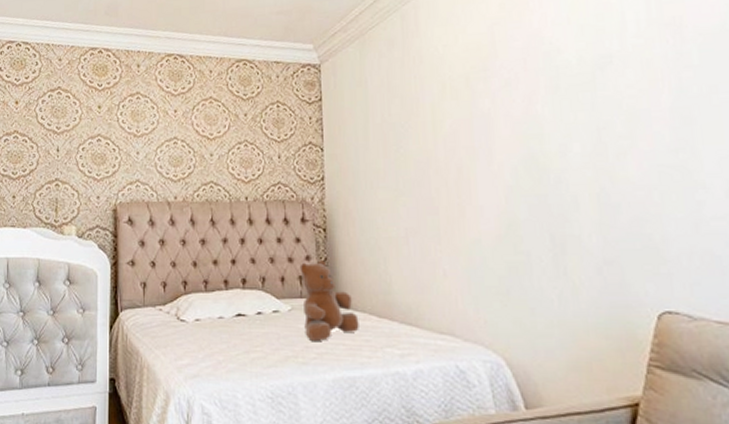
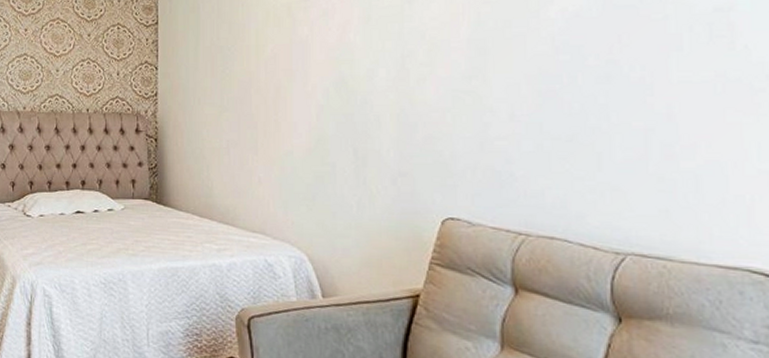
teddy bear: present [299,260,359,342] -> none [133,166,183,237]

